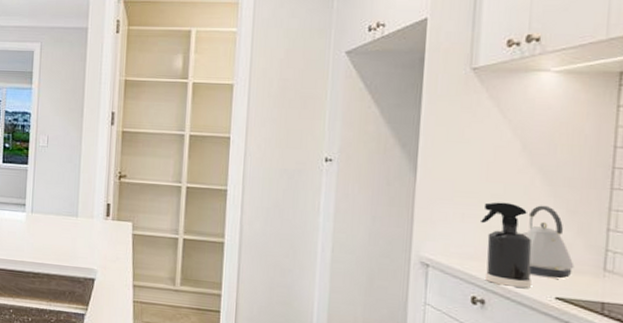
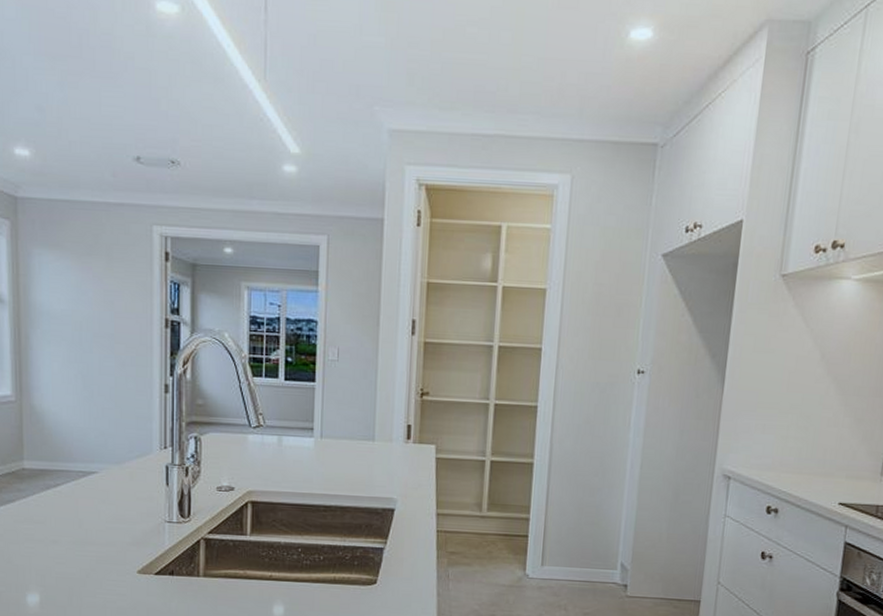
spray bottle: present [479,202,532,288] -> none [778,412,823,495]
kettle: present [522,205,575,279] -> none [815,414,857,485]

